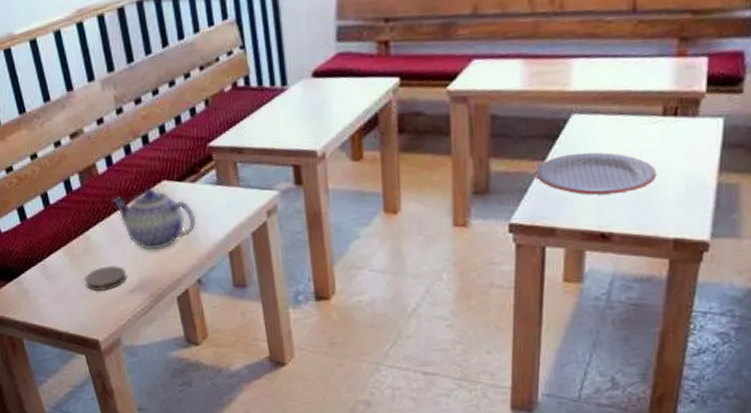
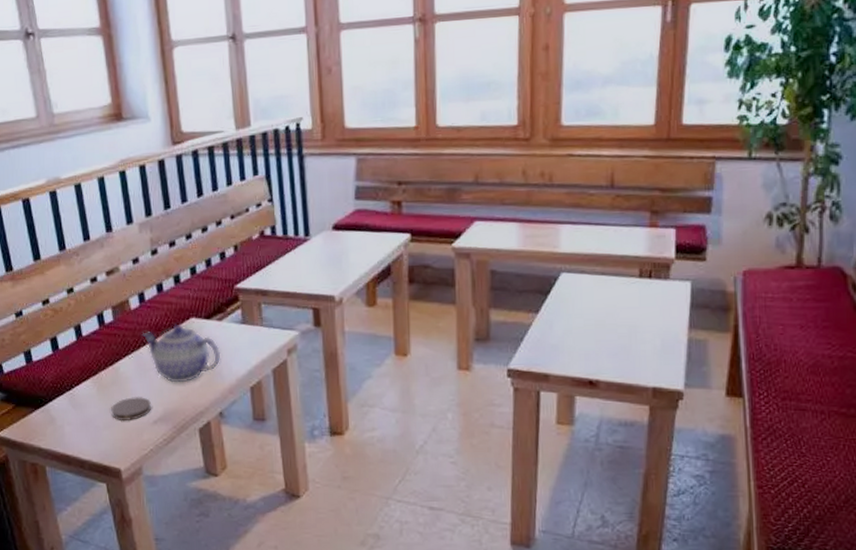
plate: present [536,152,656,195] -> none [531,307,636,346]

